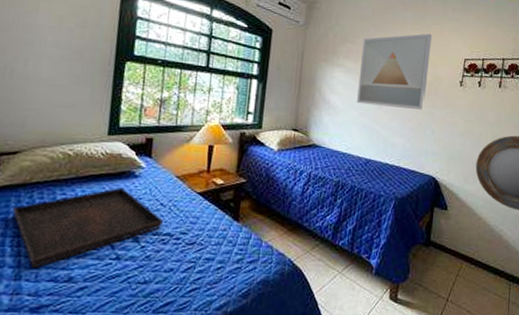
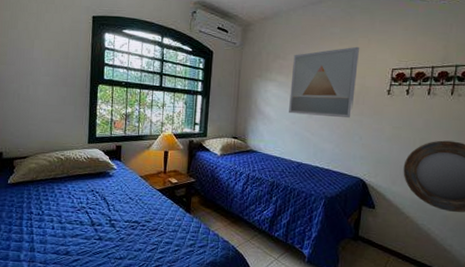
serving tray: present [12,188,163,269] -> none [25,185,132,244]

